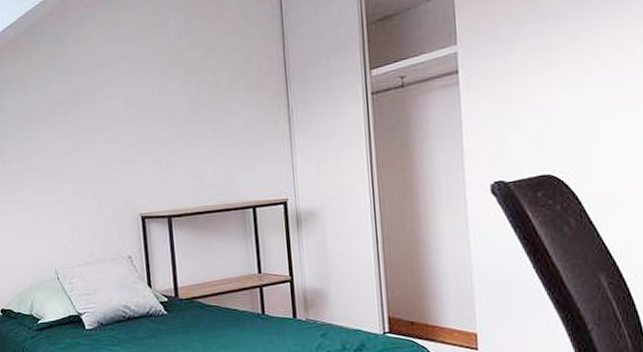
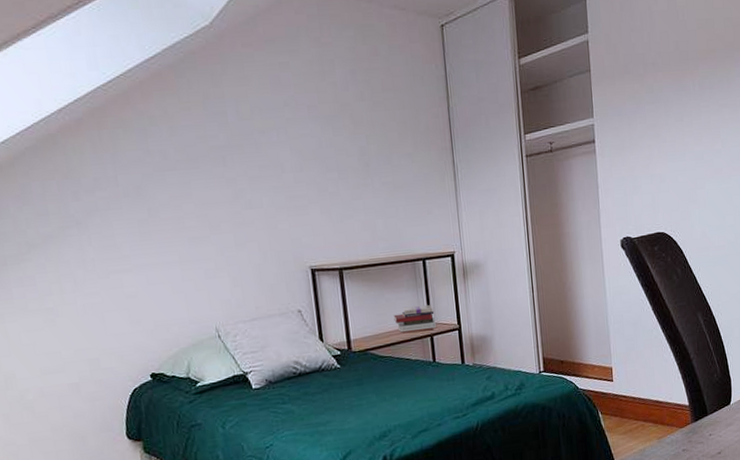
books: none [221,254,266,283] -> present [393,305,436,333]

